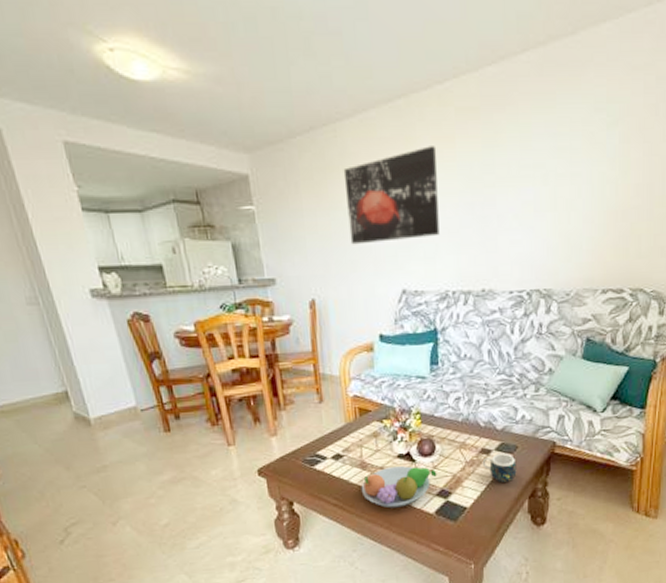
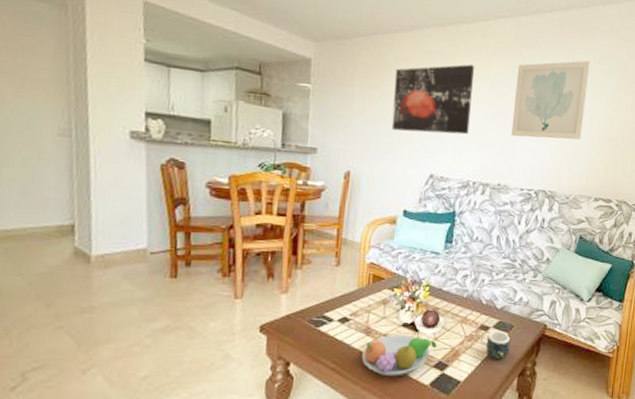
wall art: none [489,110,585,229] -> present [511,60,591,140]

